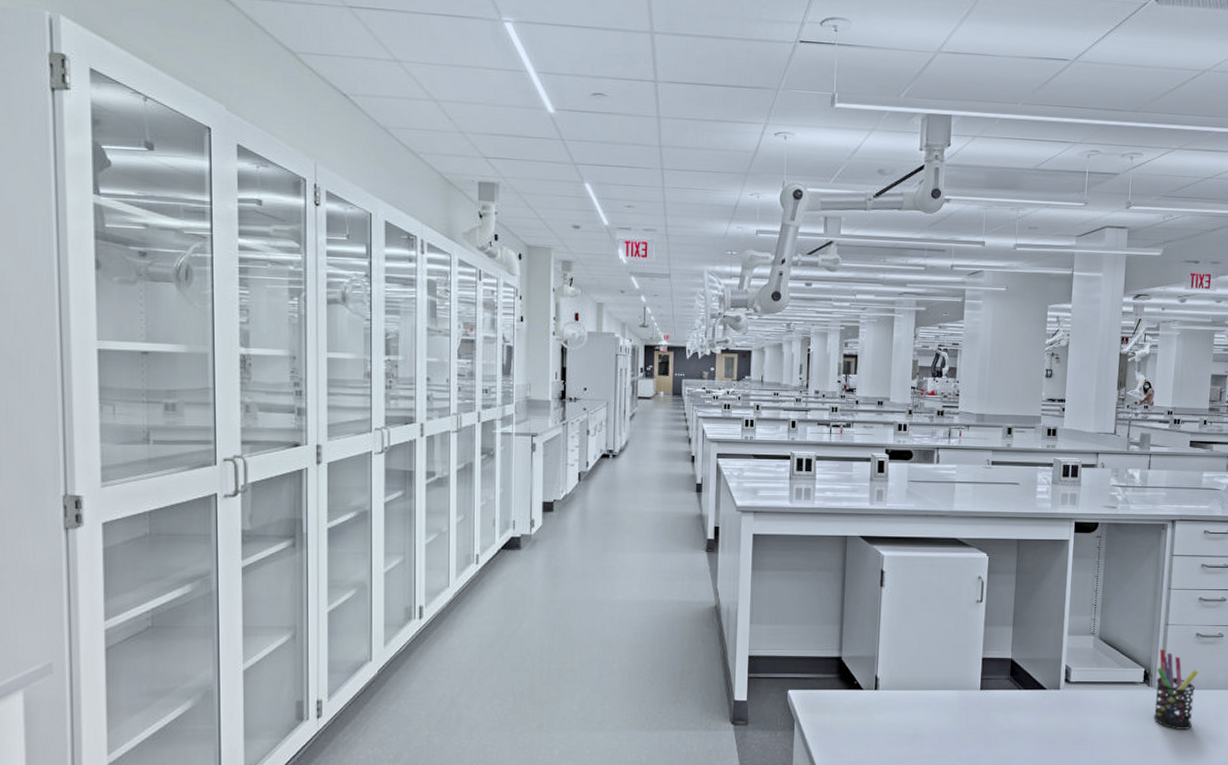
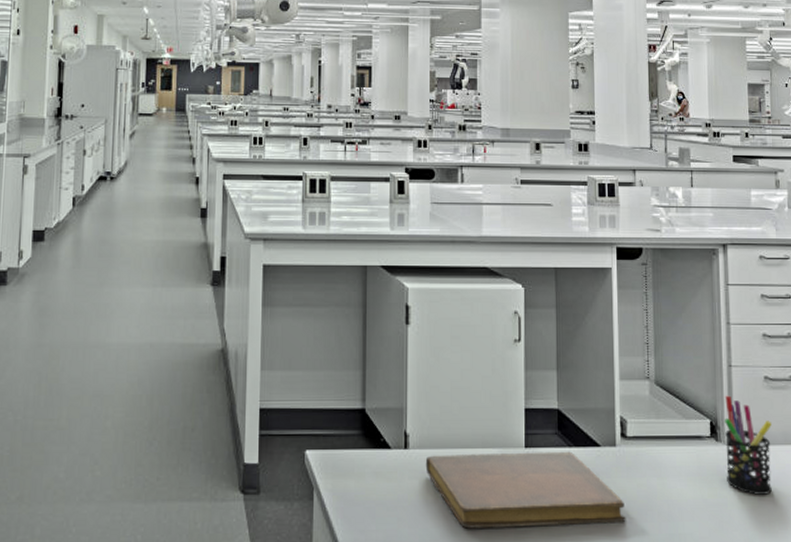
notebook: none [892,693,1064,754] -> present [425,451,626,529]

